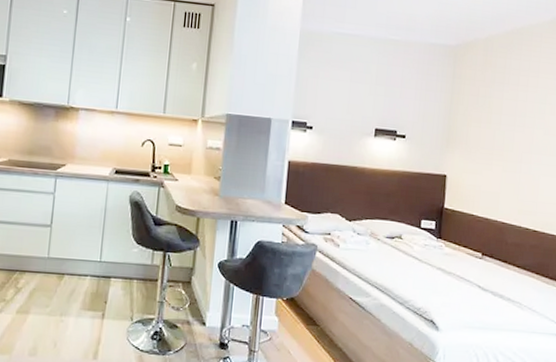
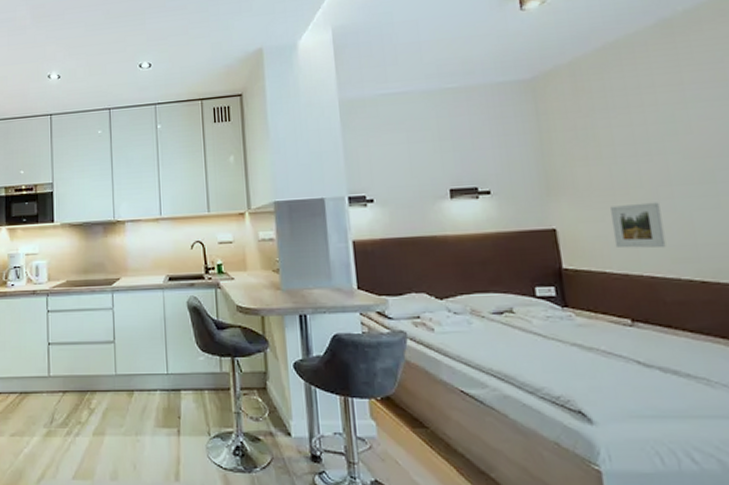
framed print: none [484,163,521,202] -> present [610,202,666,249]

